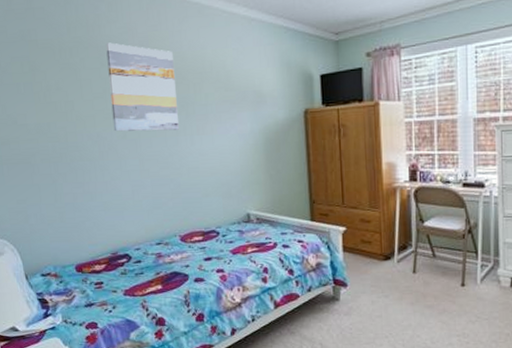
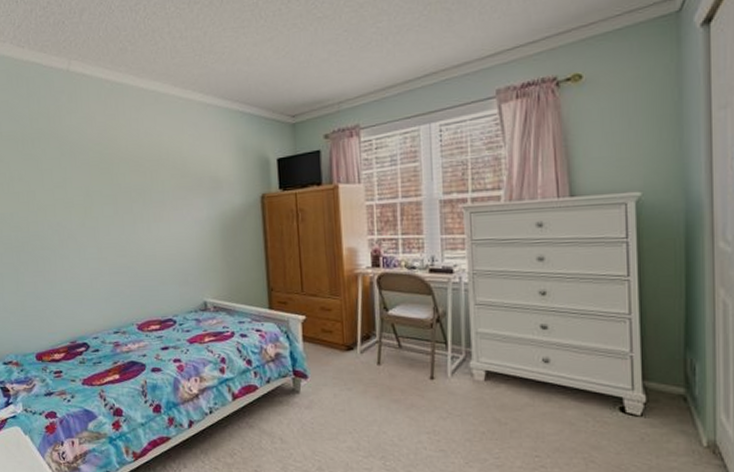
wall art: present [106,42,179,132] -> none [66,132,136,220]

